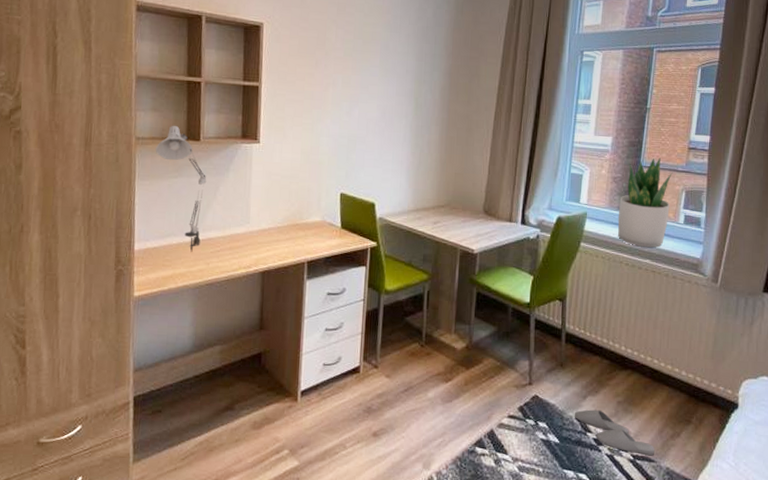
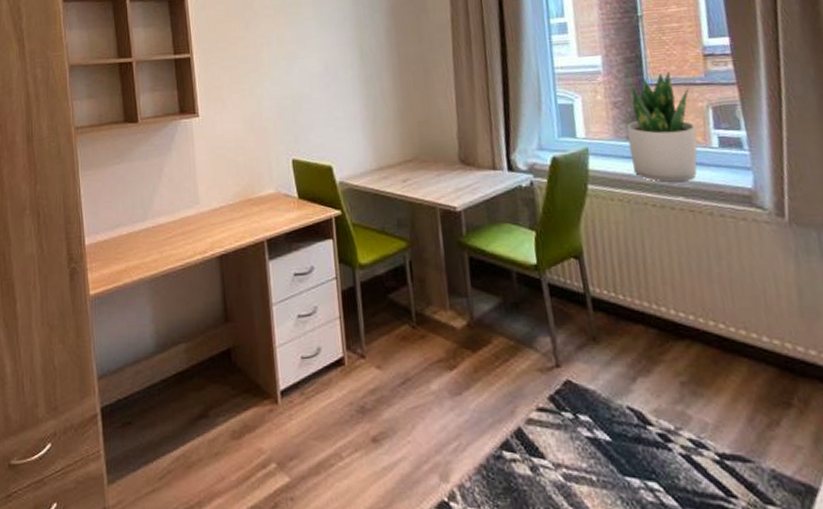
desk lamp: present [155,125,207,252] -> none [95,109,151,241]
slippers: present [574,409,655,456] -> none [624,395,749,454]

